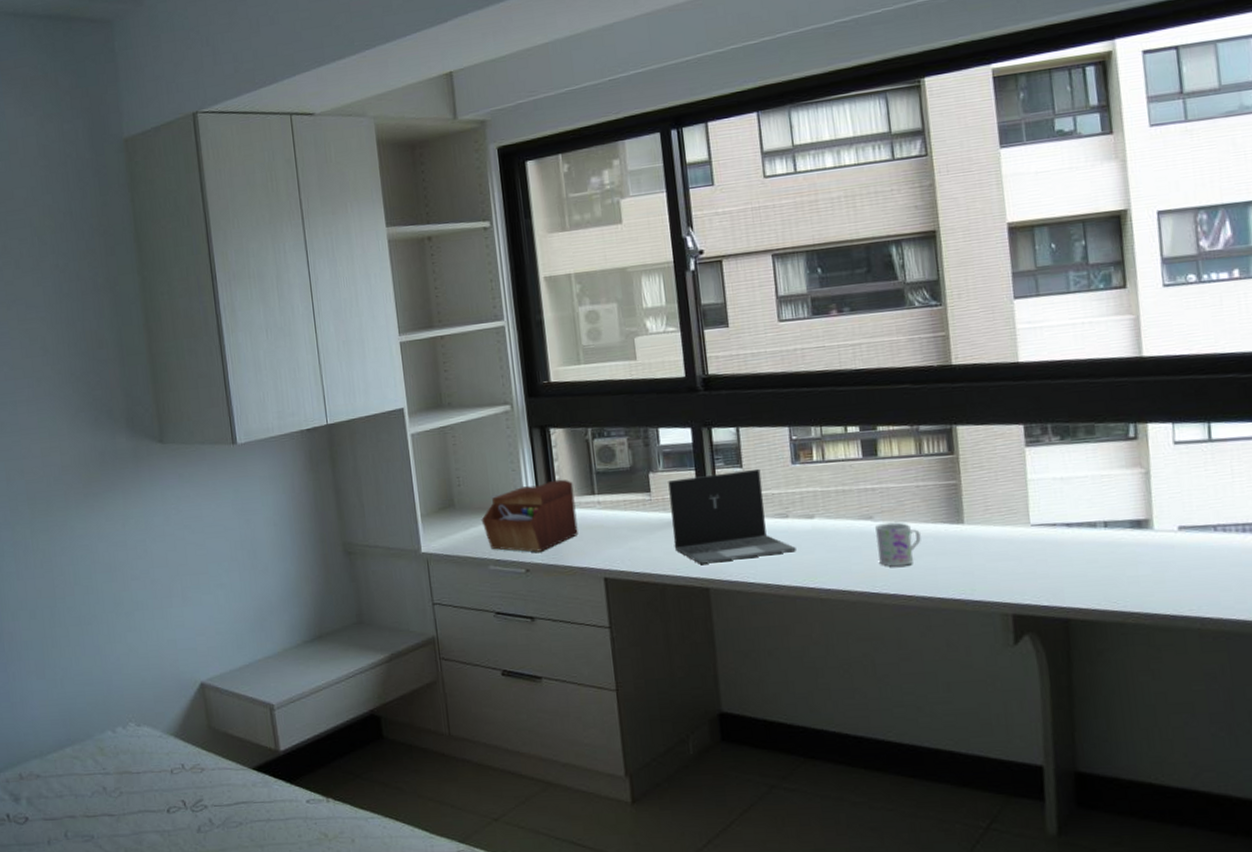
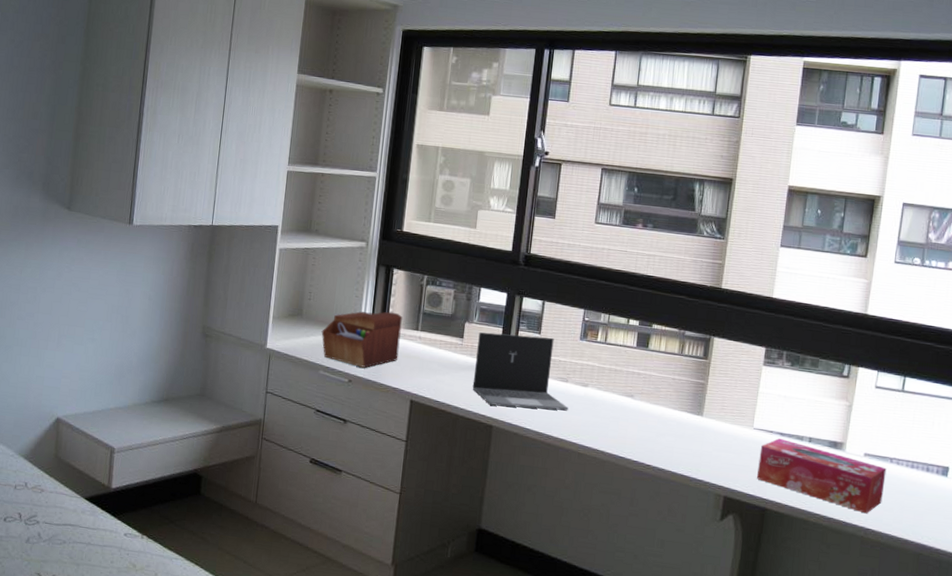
mug: present [875,522,921,567] -> none [631,402,668,440]
tissue box: none [1044,530,1215,600] -> present [757,438,887,514]

